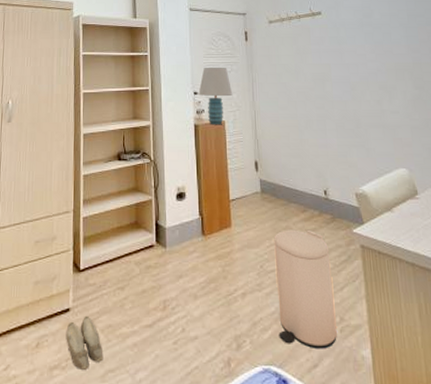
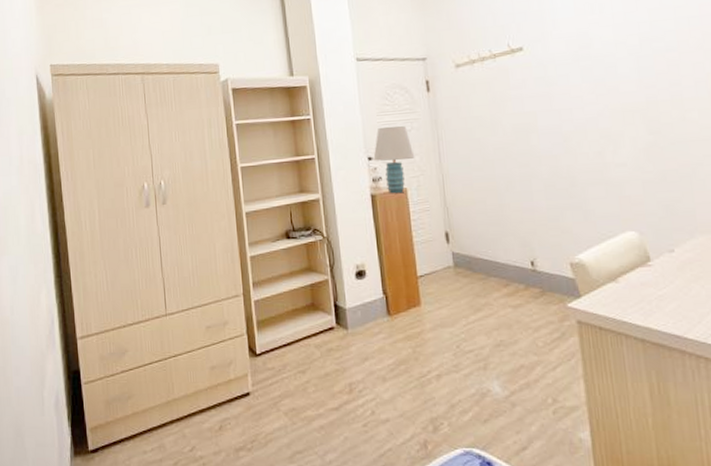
slippers: present [66,315,104,370] -> none [248,399,290,451]
pedal bin: present [274,229,337,348] -> none [471,305,549,430]

